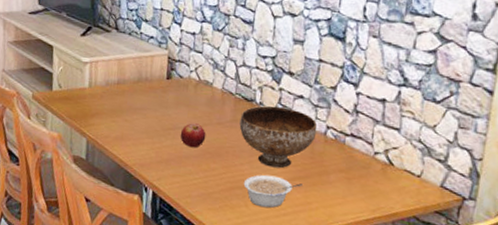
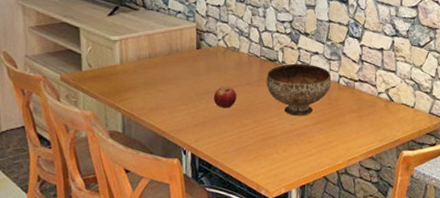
legume: present [243,174,302,208] -> none [273,123,323,152]

